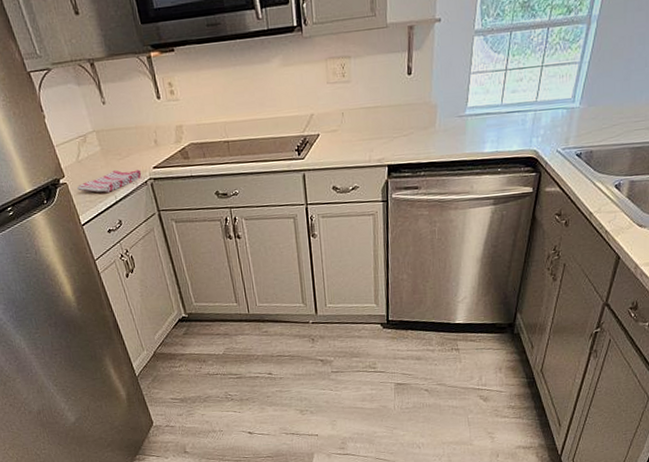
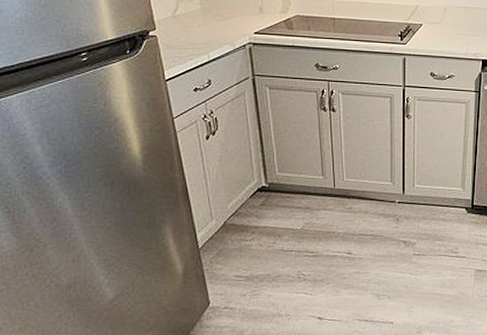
dish towel: present [77,169,142,193] -> none [168,31,241,51]

